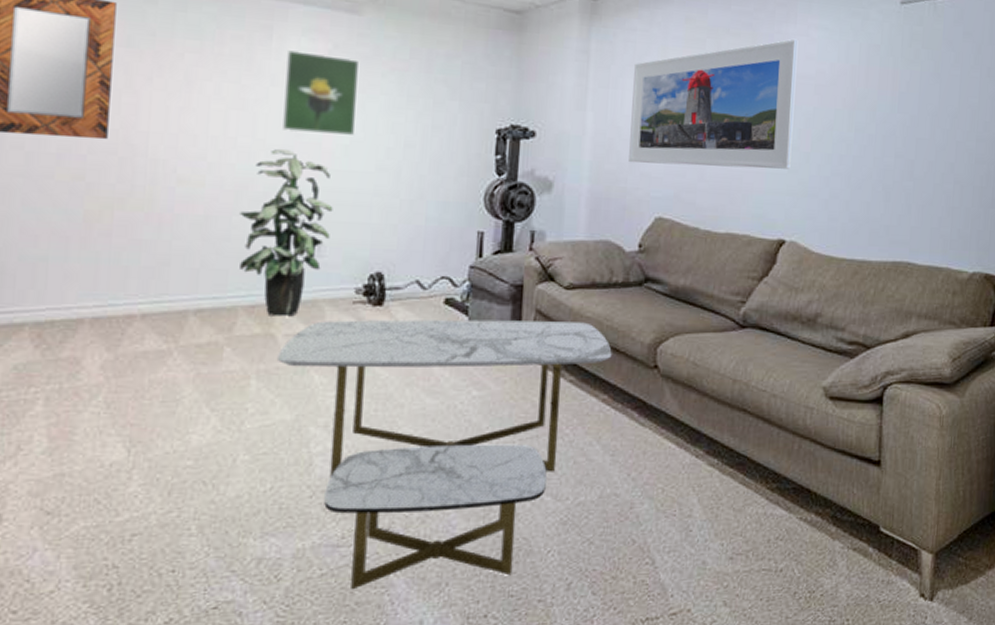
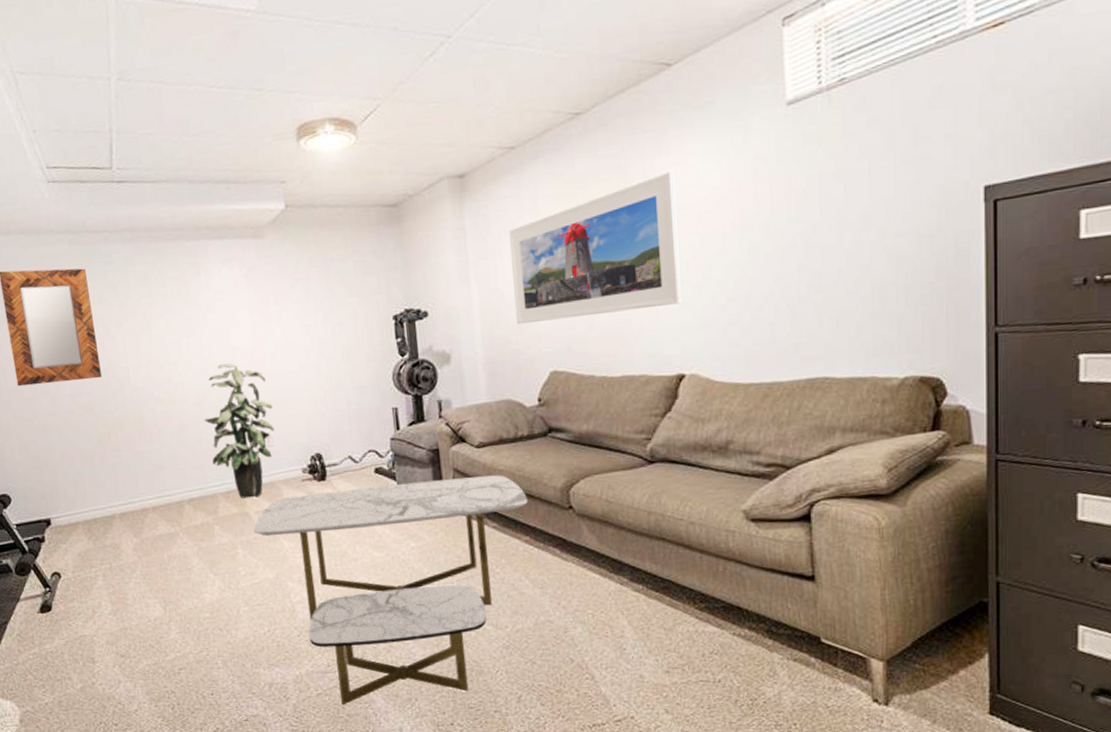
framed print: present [283,50,360,135] -> none [214,277,278,349]

